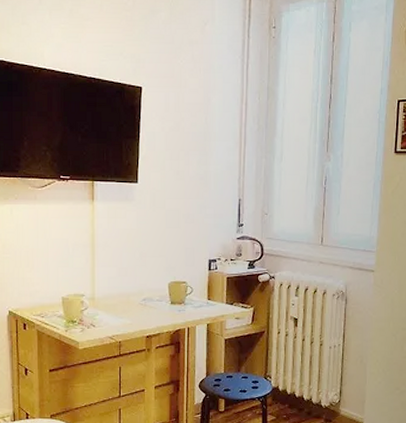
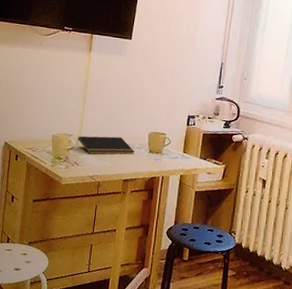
notepad: none [90,291,155,314] -> present [76,136,135,155]

